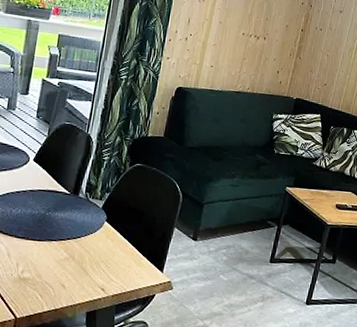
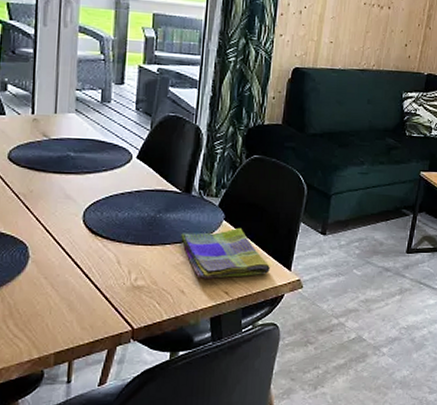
dish towel: none [66,229,144,276] -> present [181,227,270,280]

